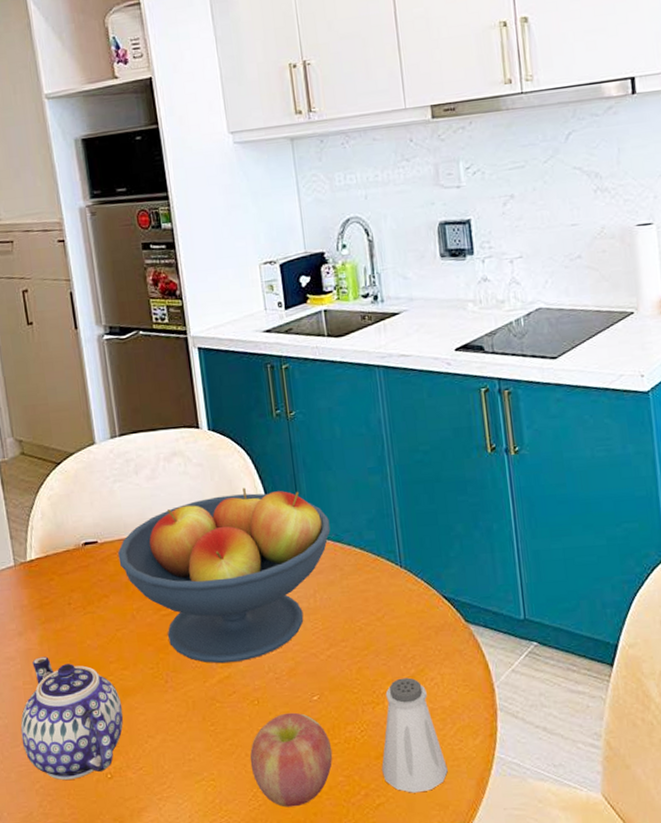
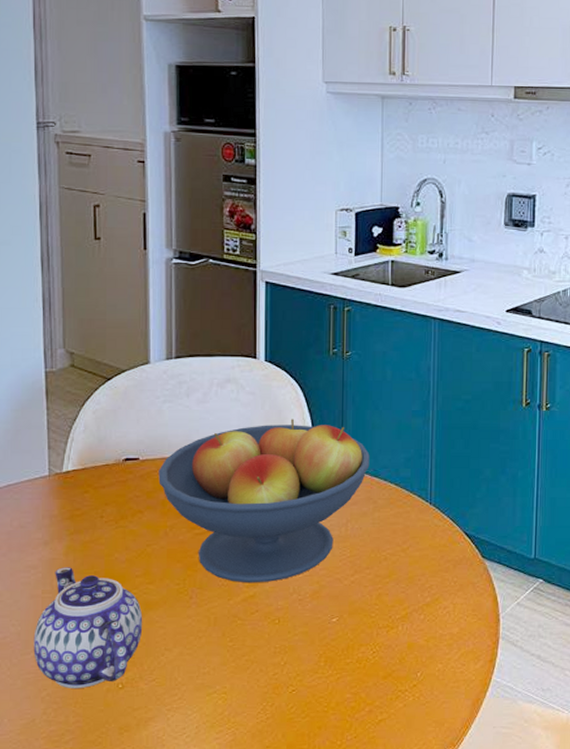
apple: present [250,712,333,807] -> none [263,632,344,721]
saltshaker: present [382,677,448,793] -> none [388,605,448,711]

